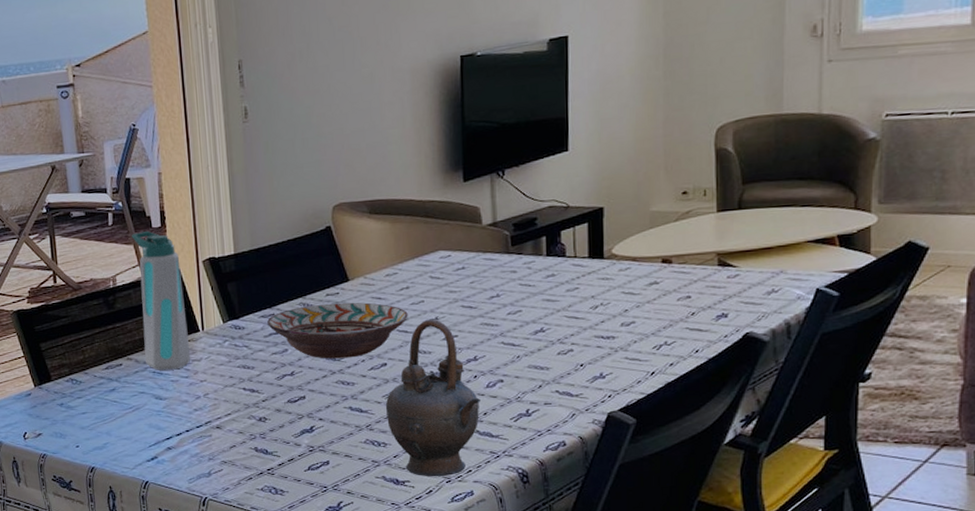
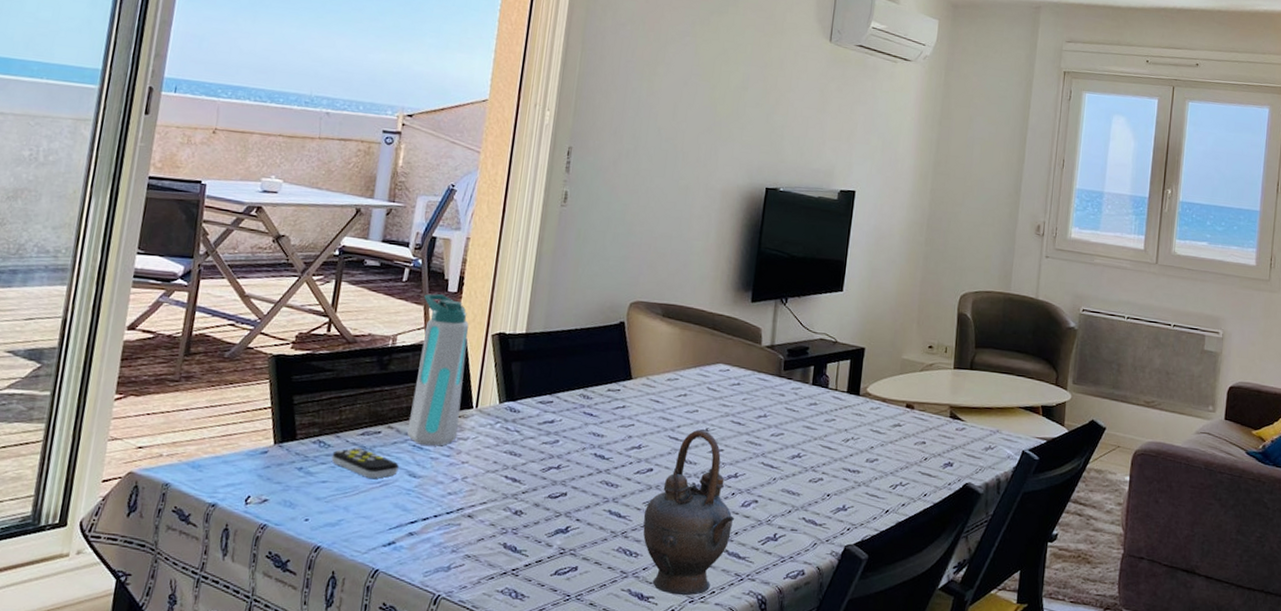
remote control: none [85,380,145,405] -> present [331,447,399,478]
decorative bowl: present [267,302,408,359] -> none [544,398,682,459]

